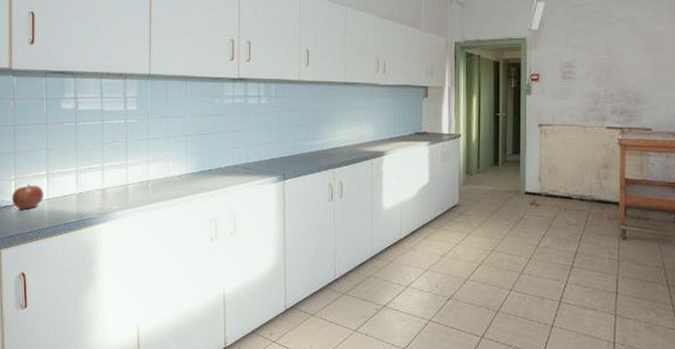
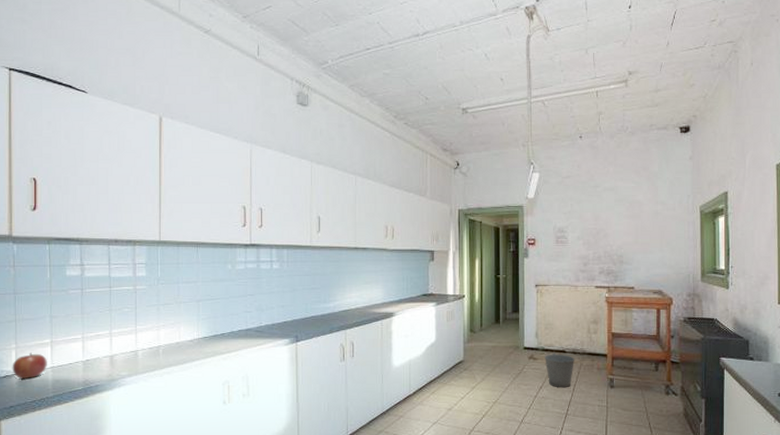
bucket: none [548,199,582,238] -> present [545,353,574,388]

